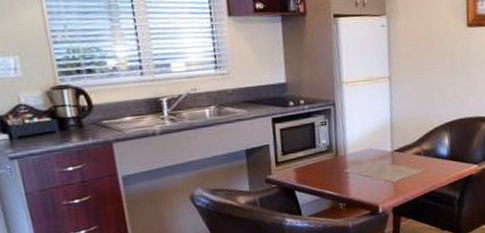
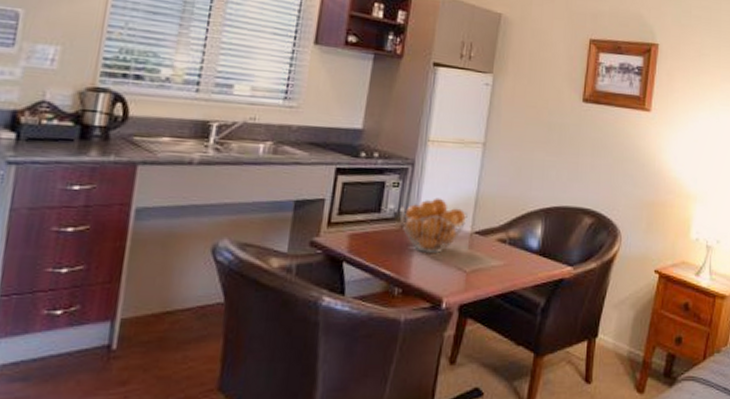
fruit basket: none [330,128,387,173] -> present [400,197,468,253]

